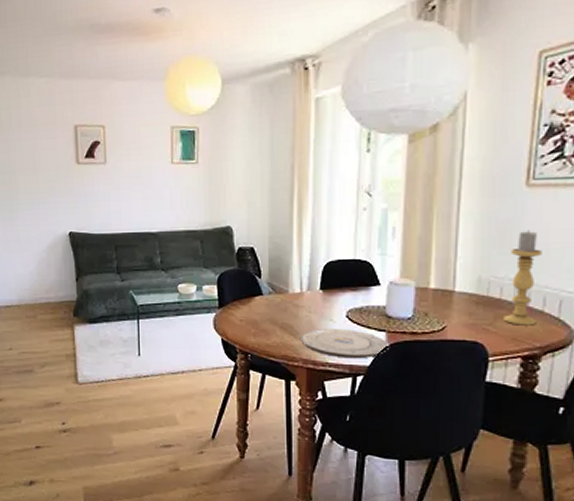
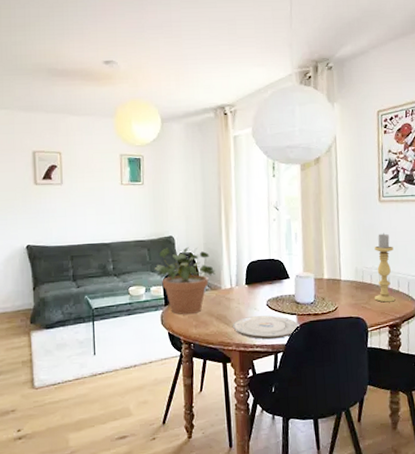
potted plant: none [207,239,282,321] -> present [154,246,215,315]

